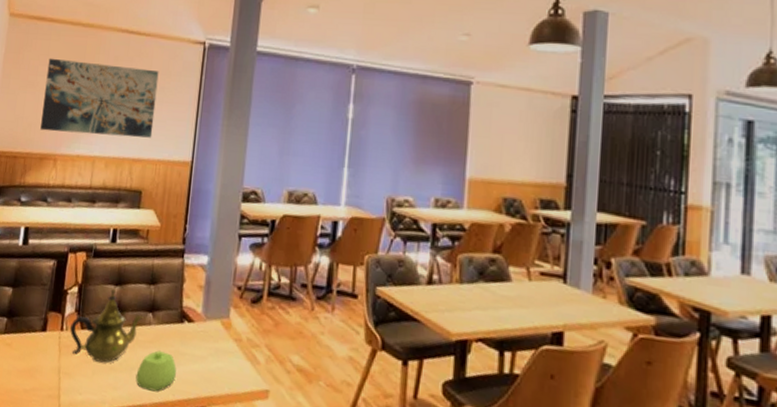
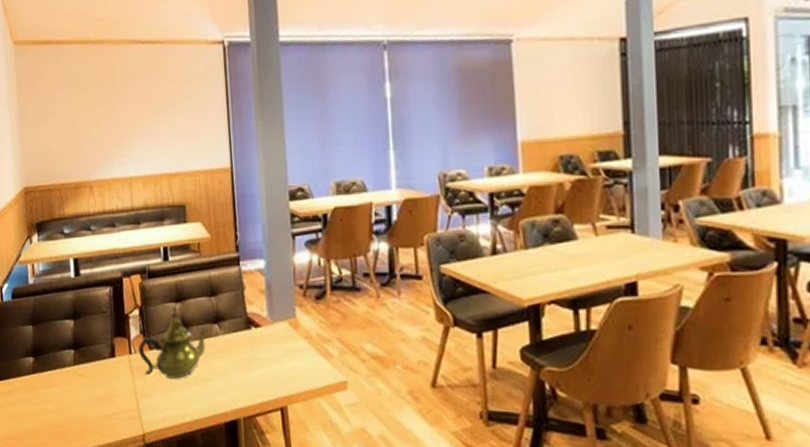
wall art: present [40,58,159,138] -> none [64,78,186,159]
sugar bowl: present [135,350,177,392] -> none [212,359,252,399]

